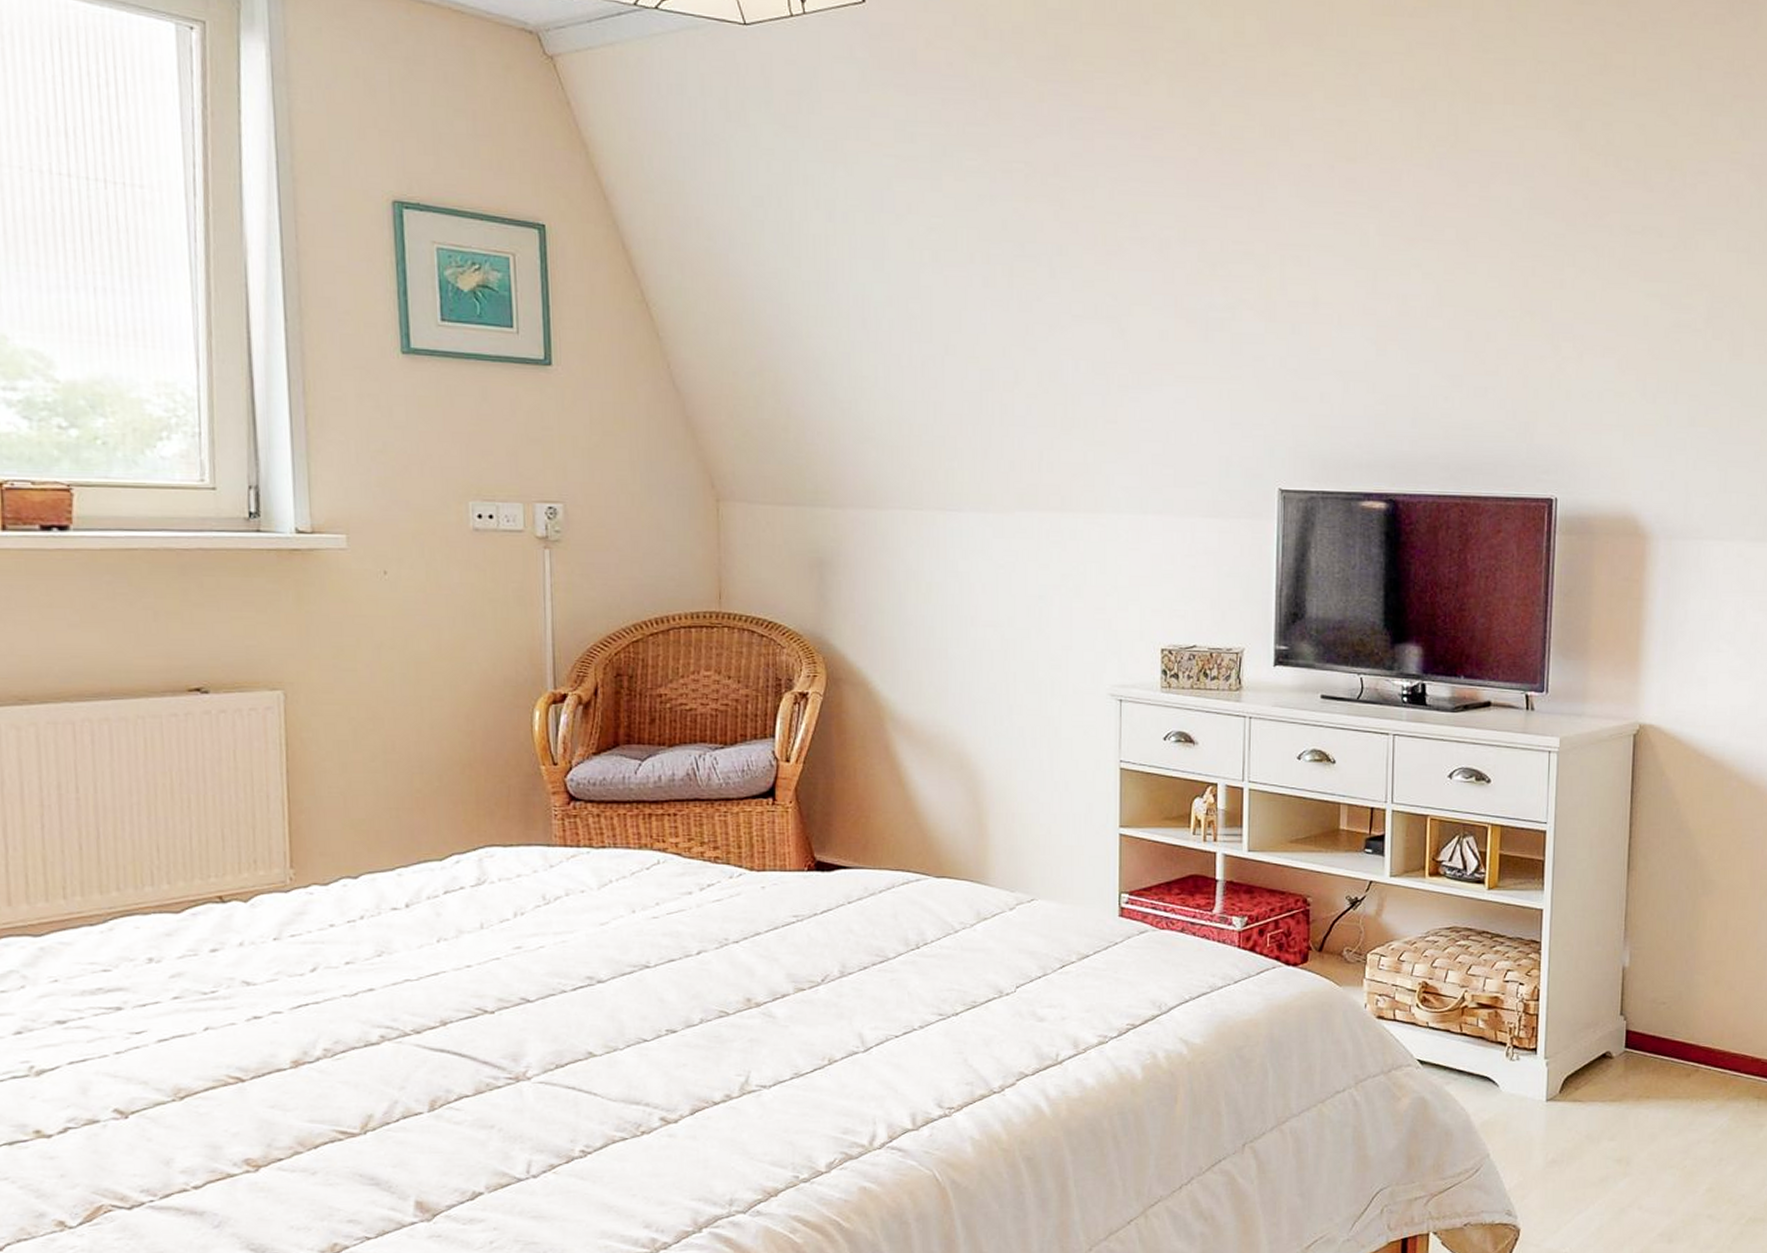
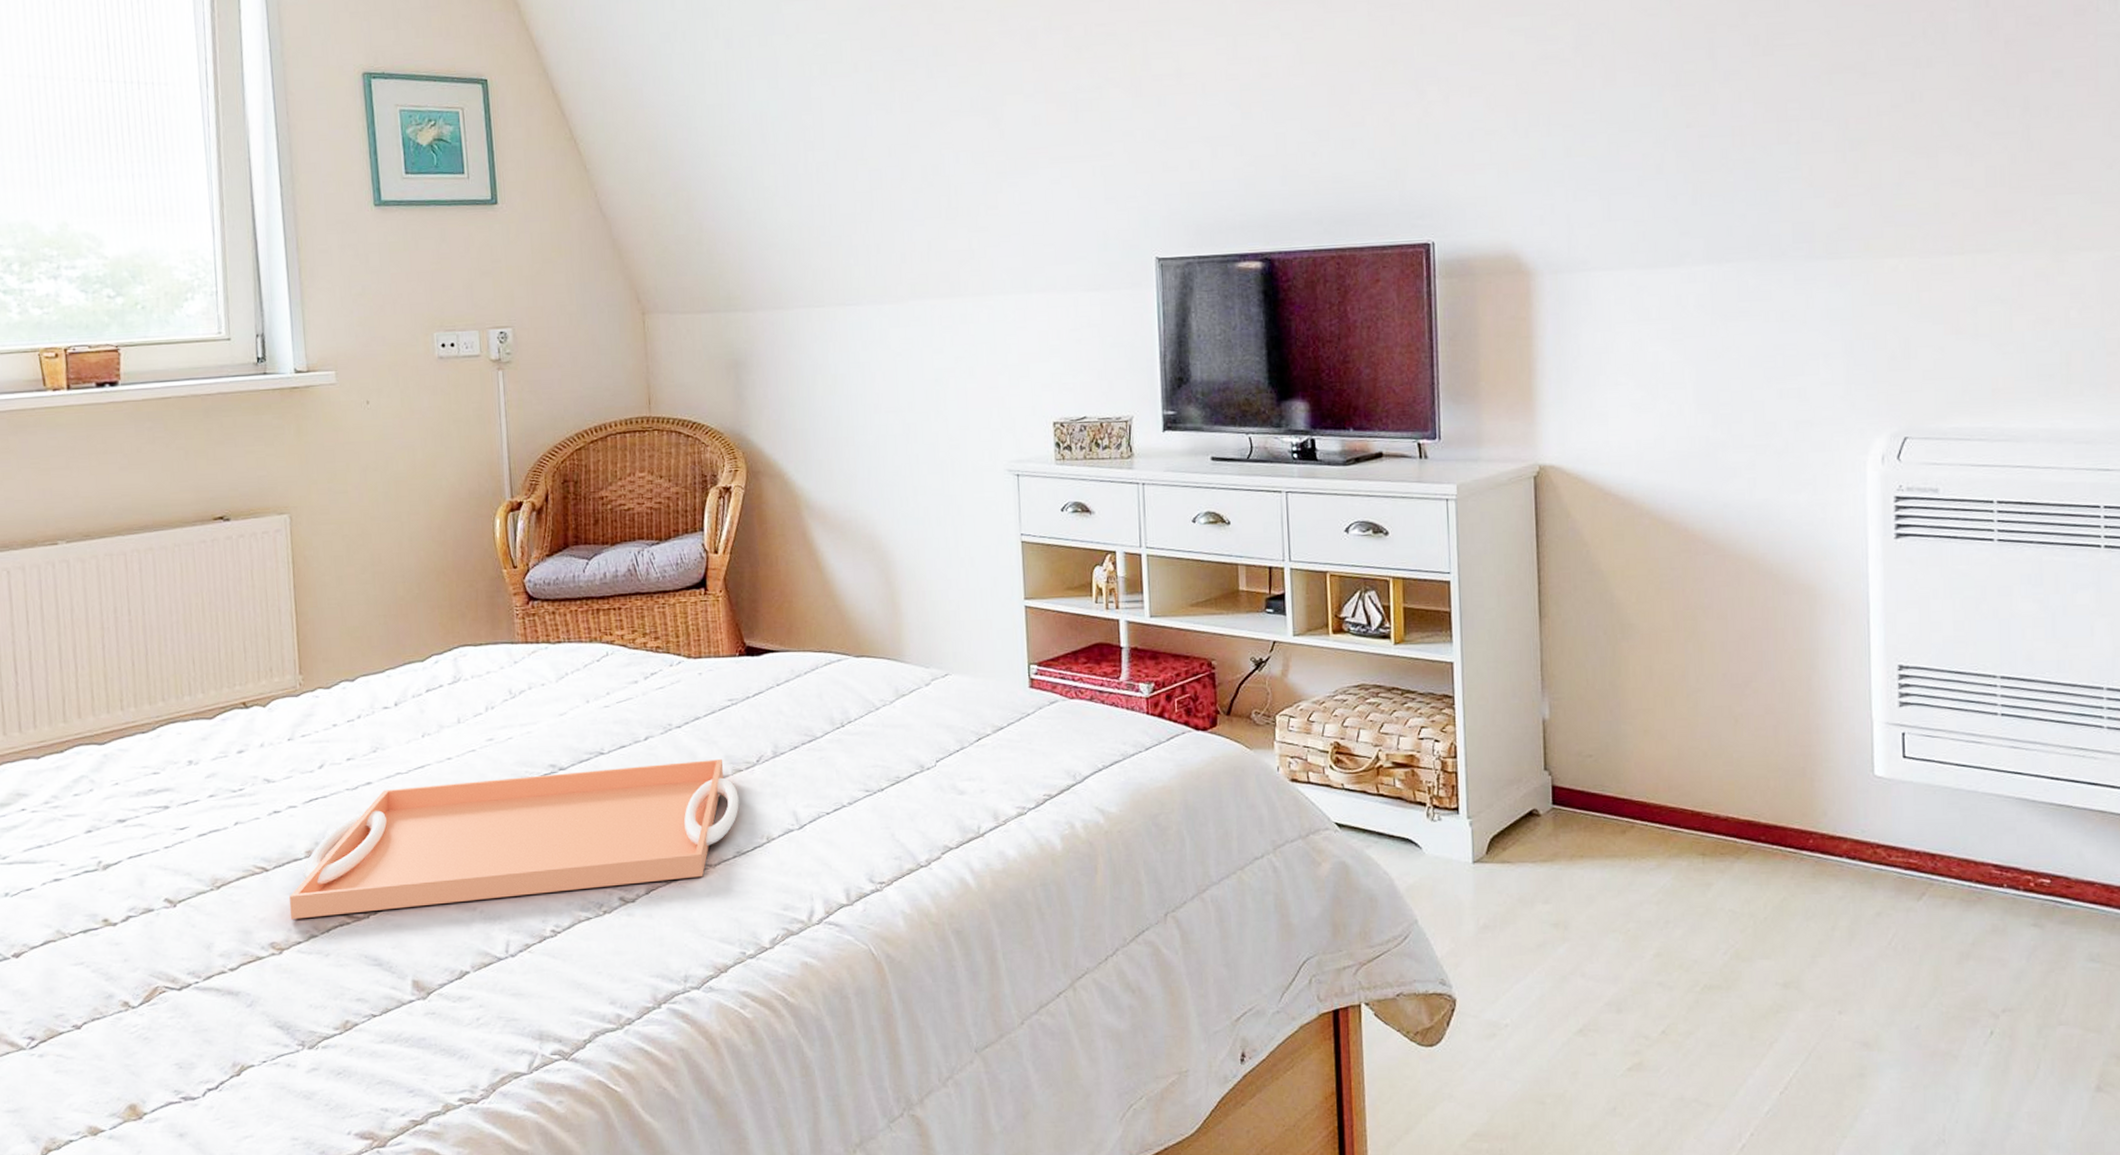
serving tray: none [269,977,800,1134] -> present [289,759,739,919]

